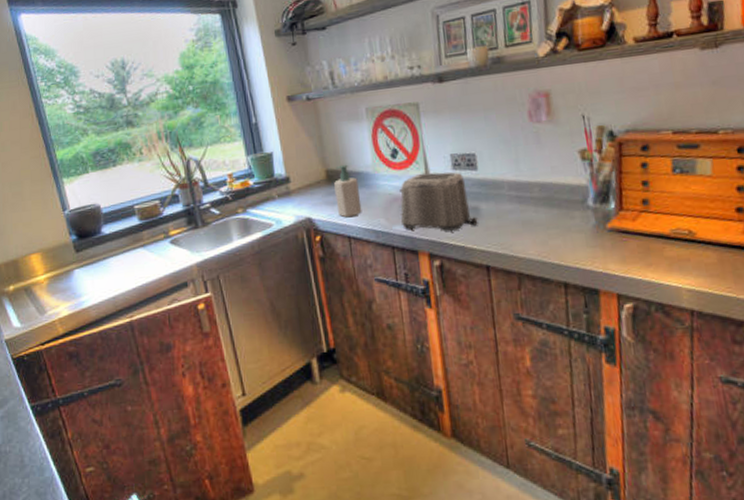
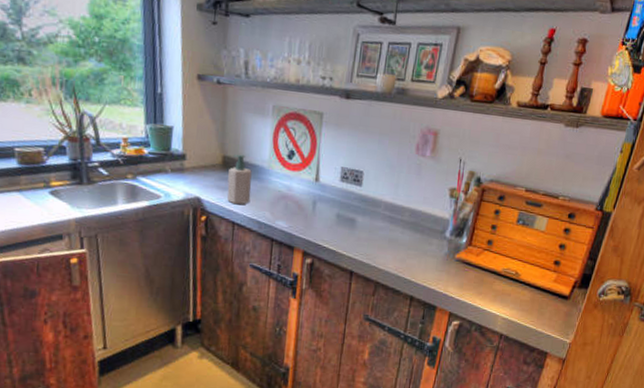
toaster: present [400,172,478,231] -> none [284,178,352,236]

